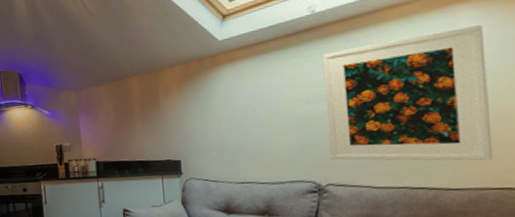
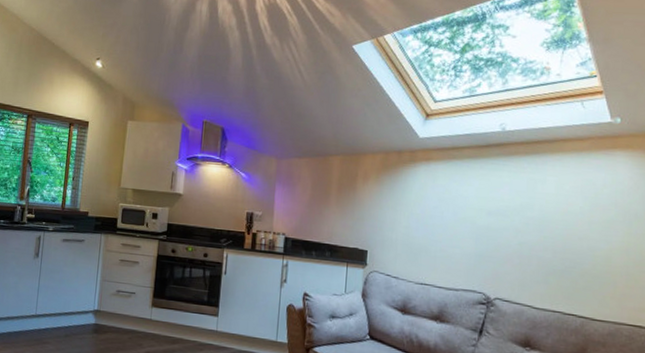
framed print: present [322,25,494,161] -> none [501,170,634,298]

